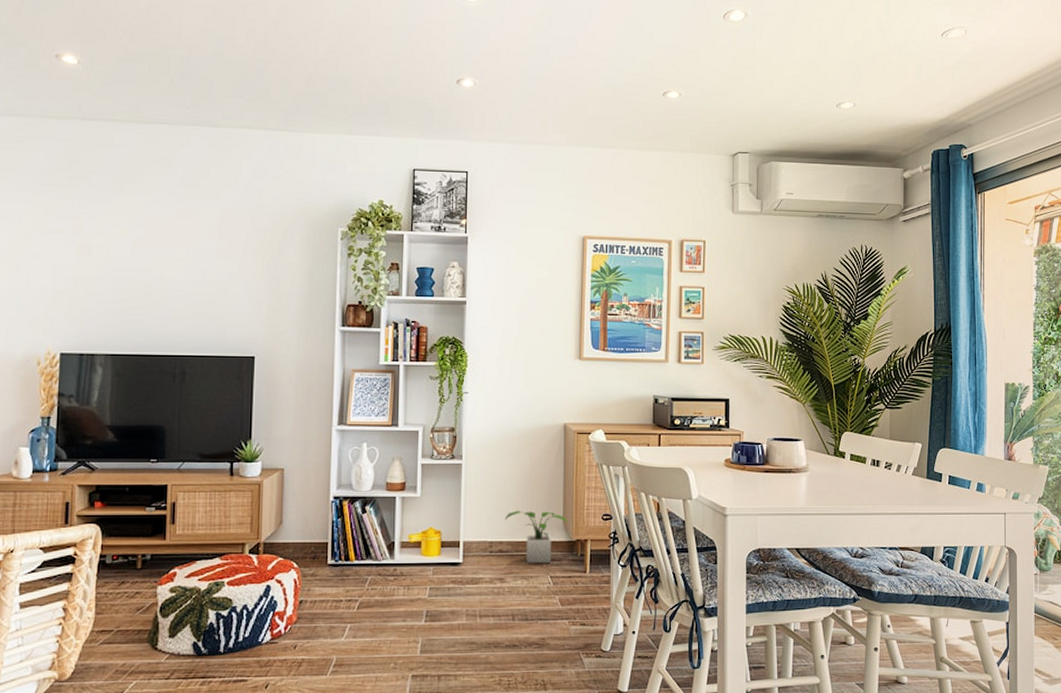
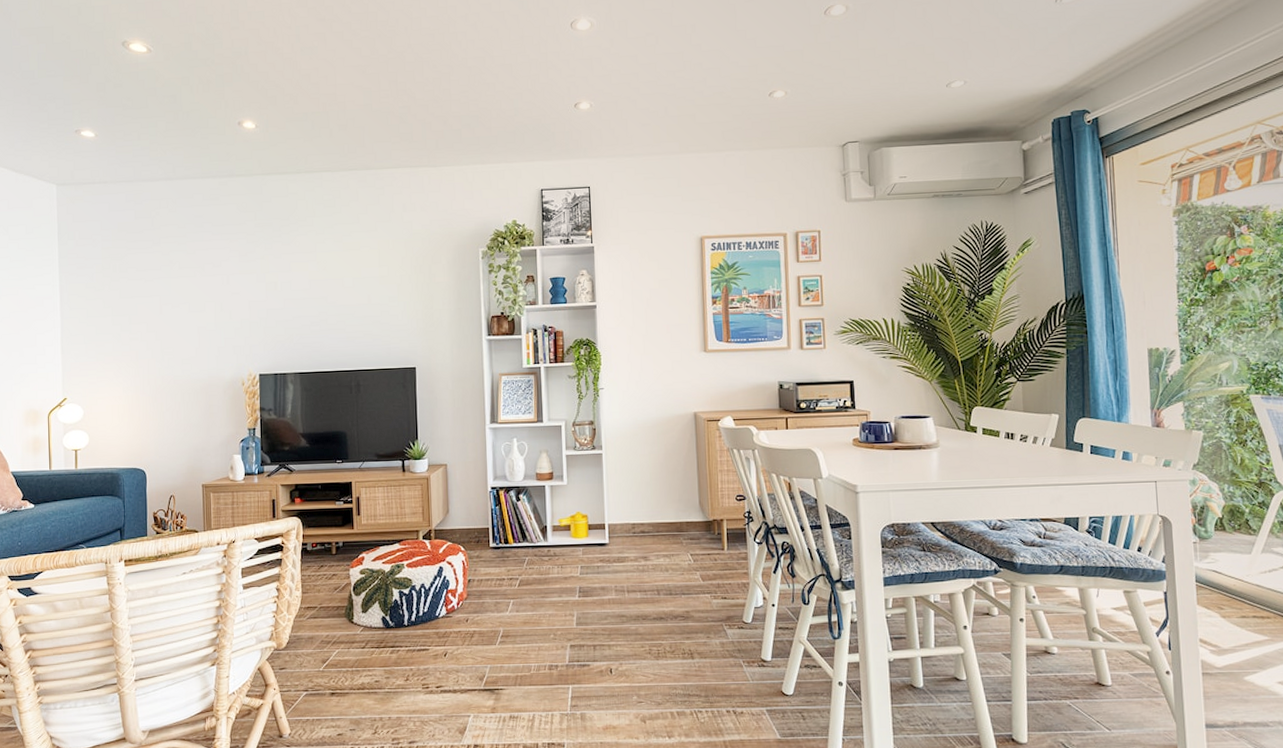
potted plant: present [505,510,567,564] -> none [645,494,703,543]

